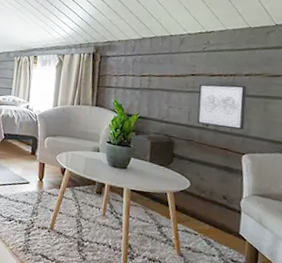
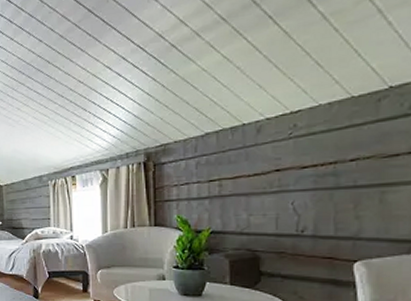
wall art: present [197,83,247,130] -> none [288,174,355,232]

